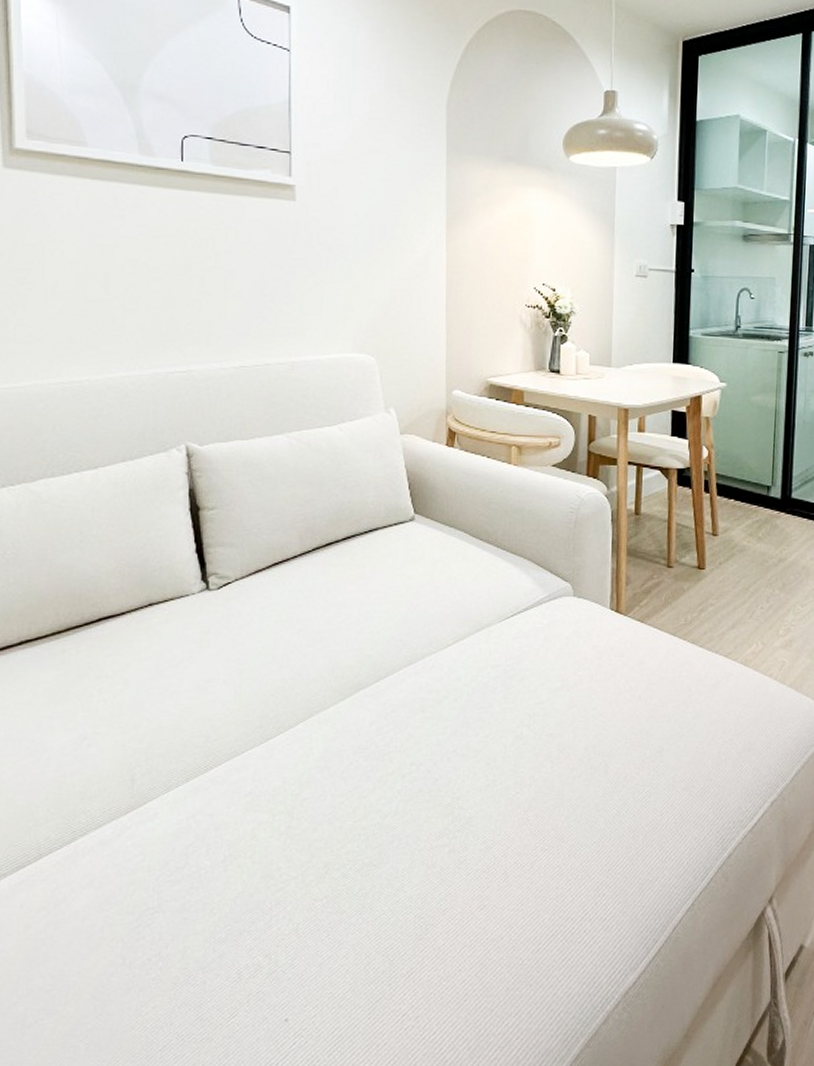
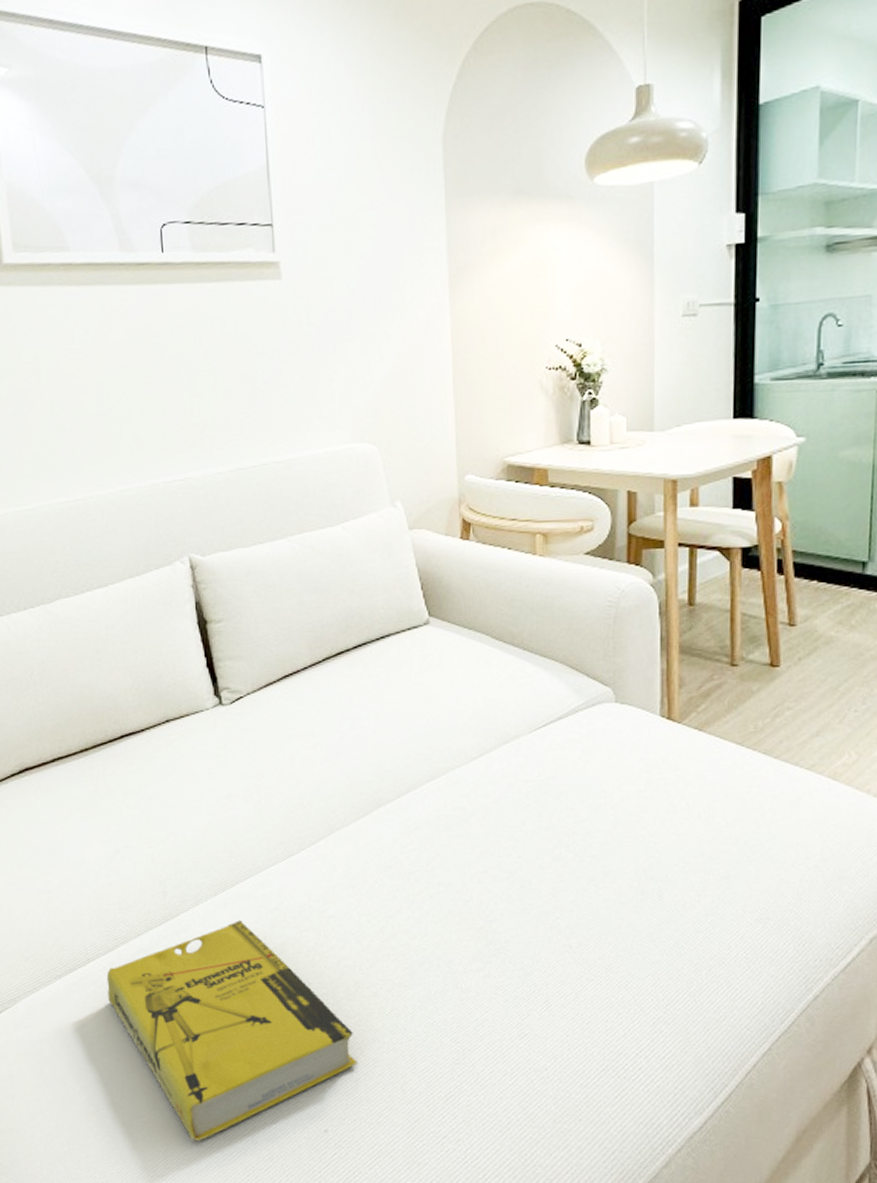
book: none [59,806,324,1045] -> present [106,920,358,1141]

